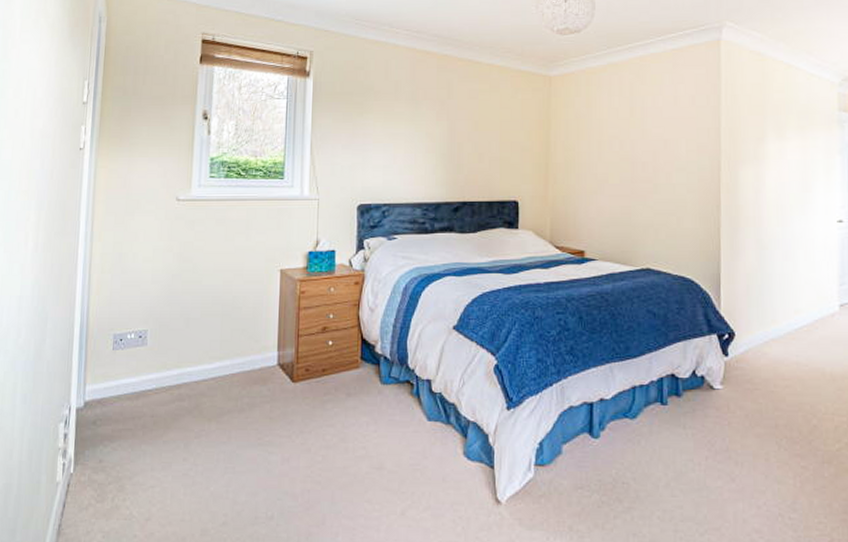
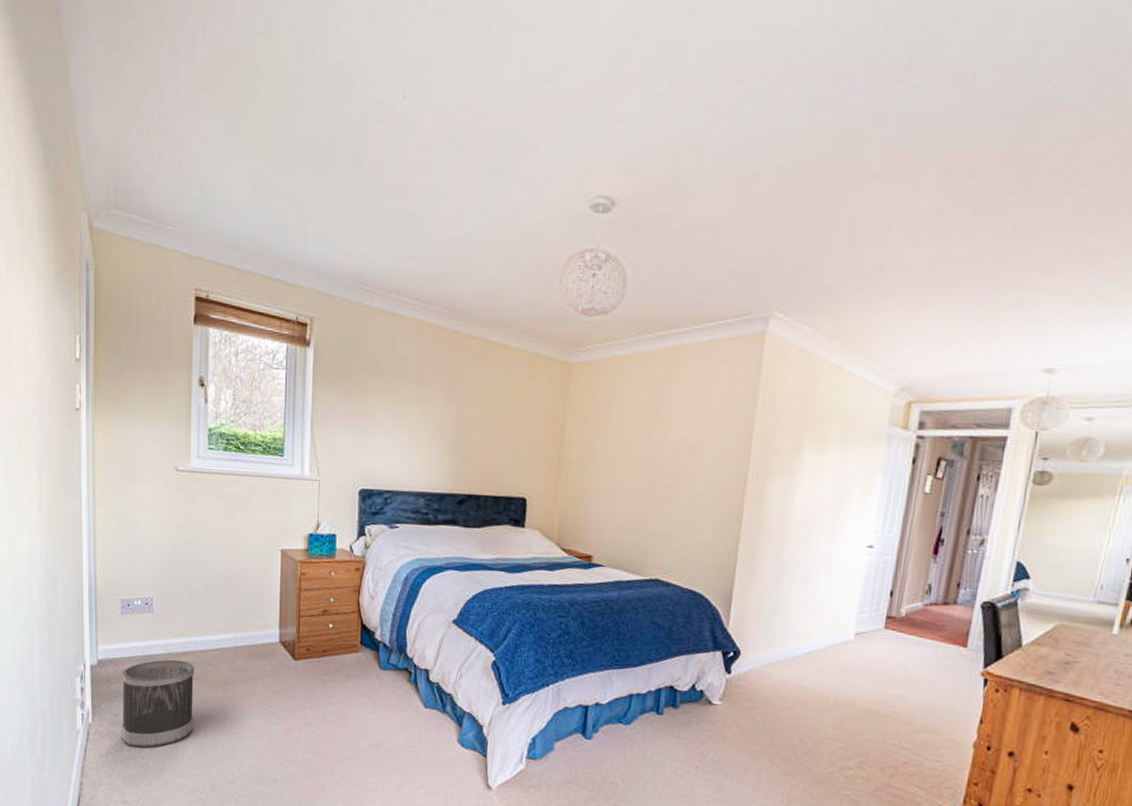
wastebasket: none [105,394,188,496] -> present [122,659,195,748]

